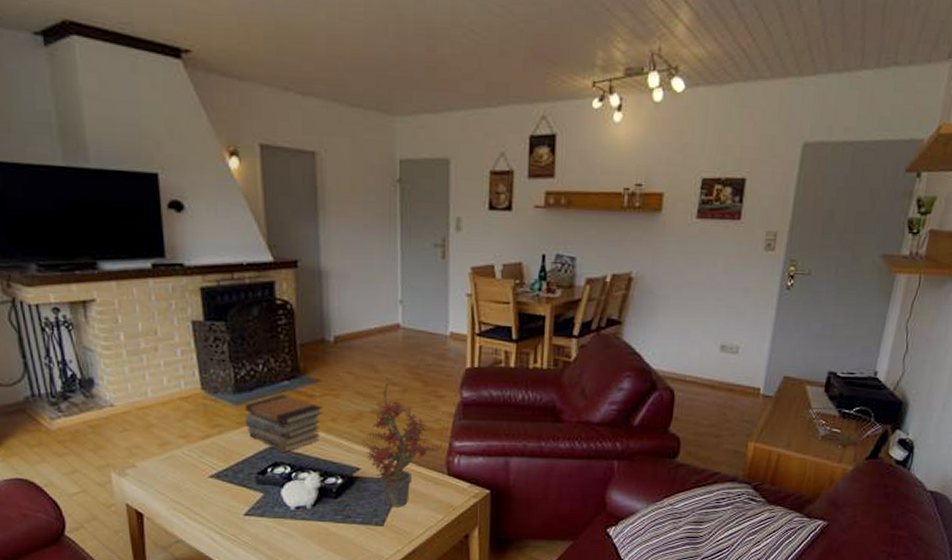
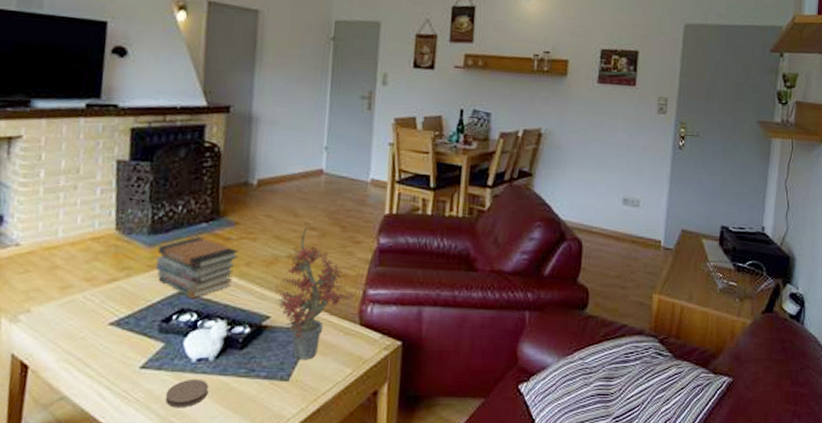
coaster: none [270,524,310,550] -> present [165,378,209,408]

